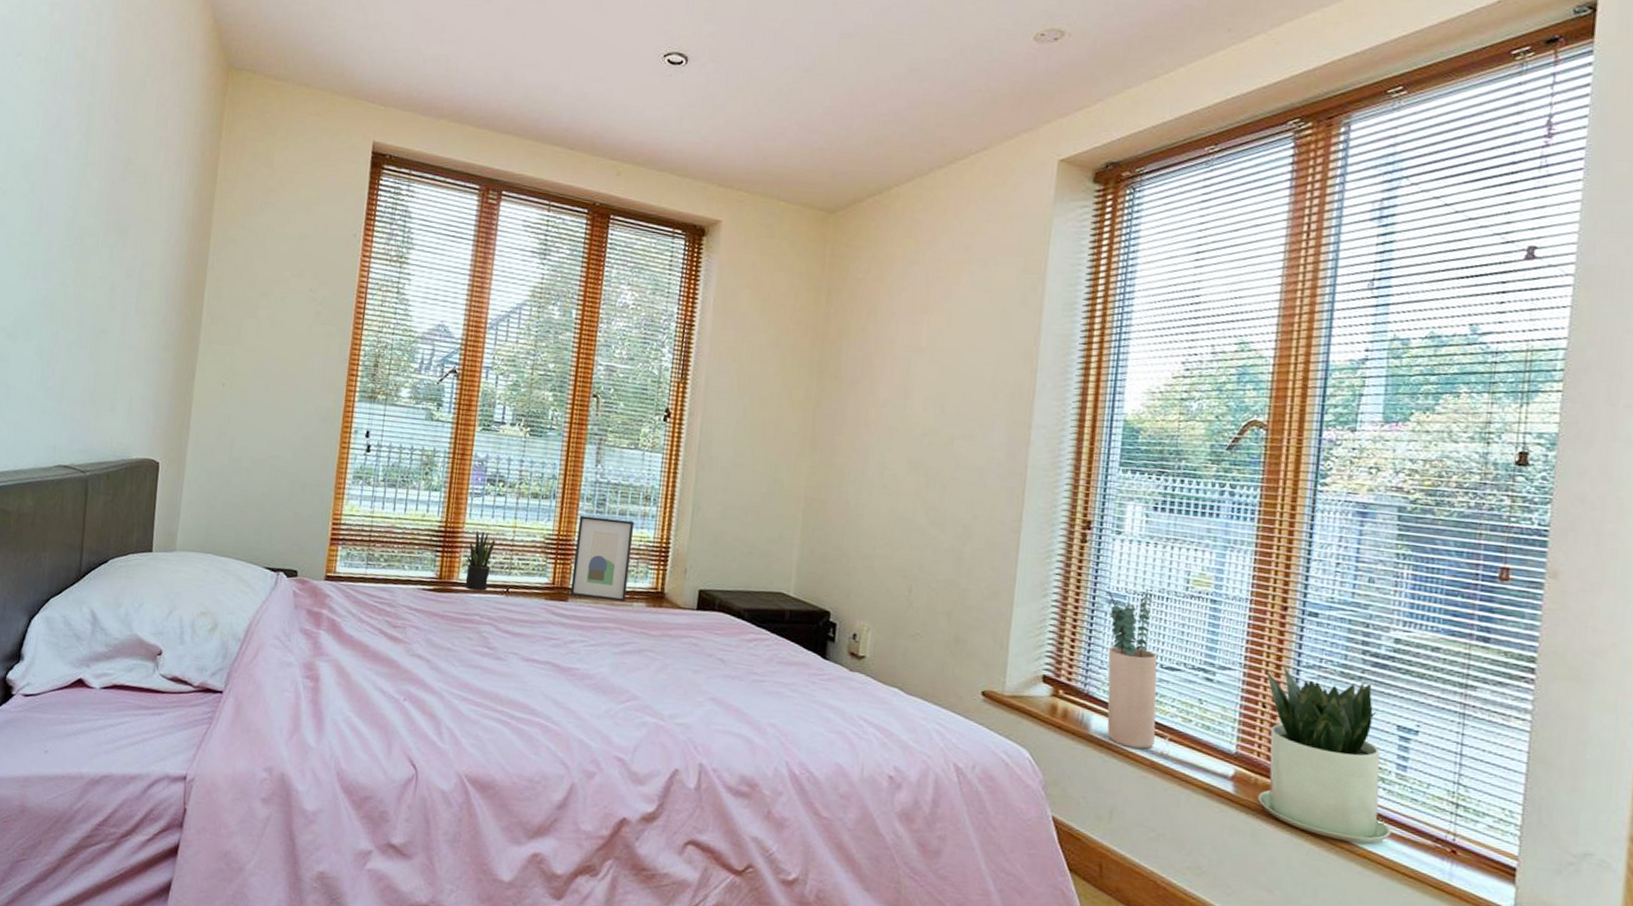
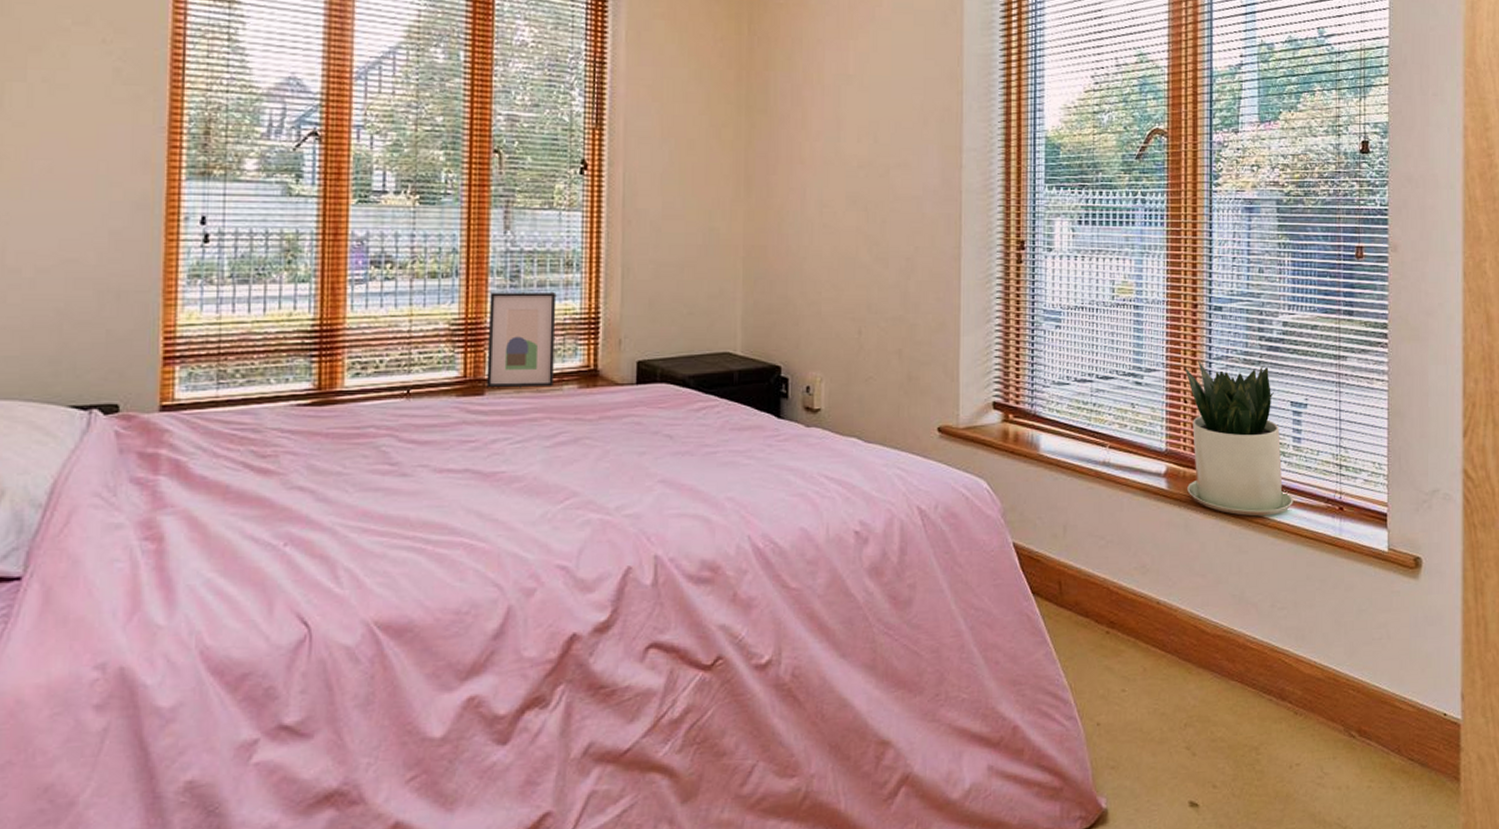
potted plant: present [465,531,496,592] -> none [352,325,388,398]
vase: present [1107,589,1158,750] -> none [1045,303,1098,461]

